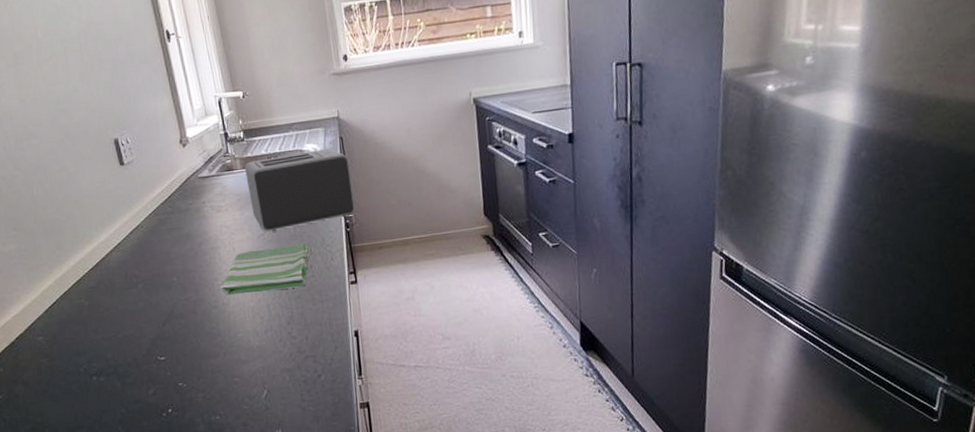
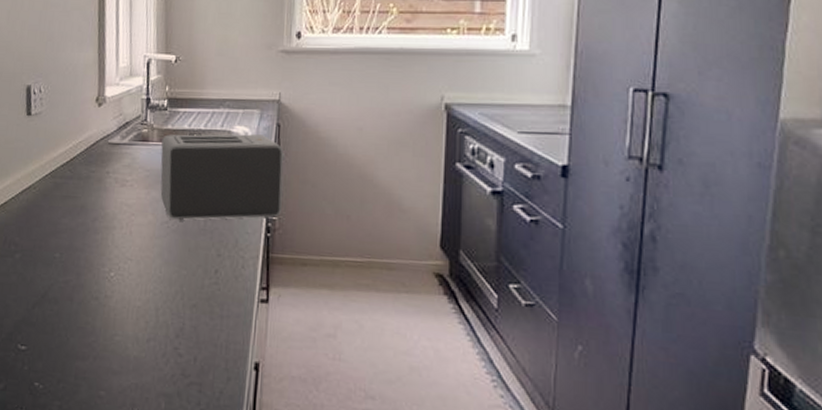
dish towel: present [220,242,311,296] -> none [106,238,221,294]

